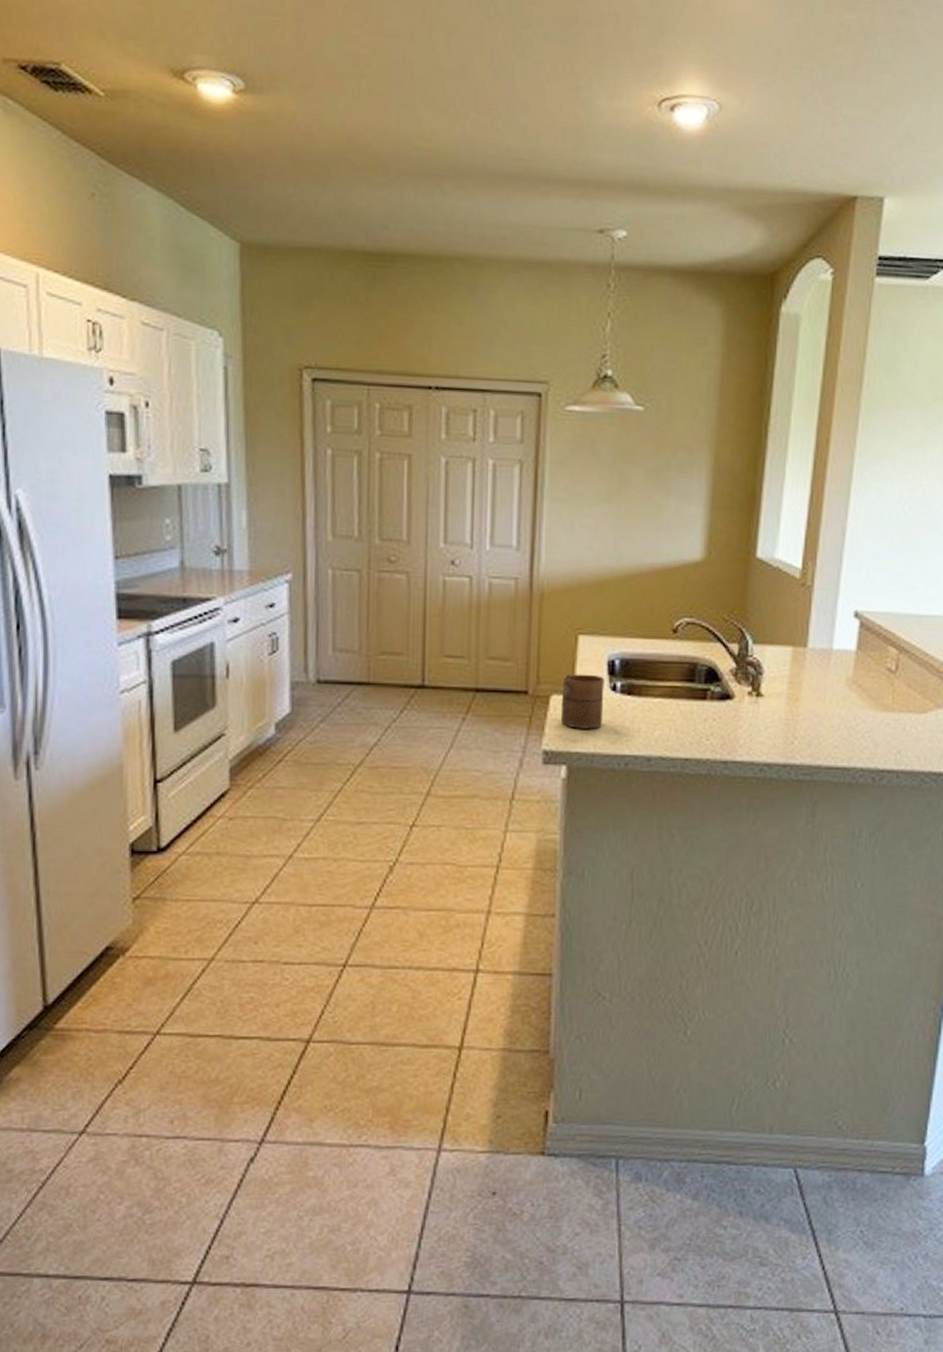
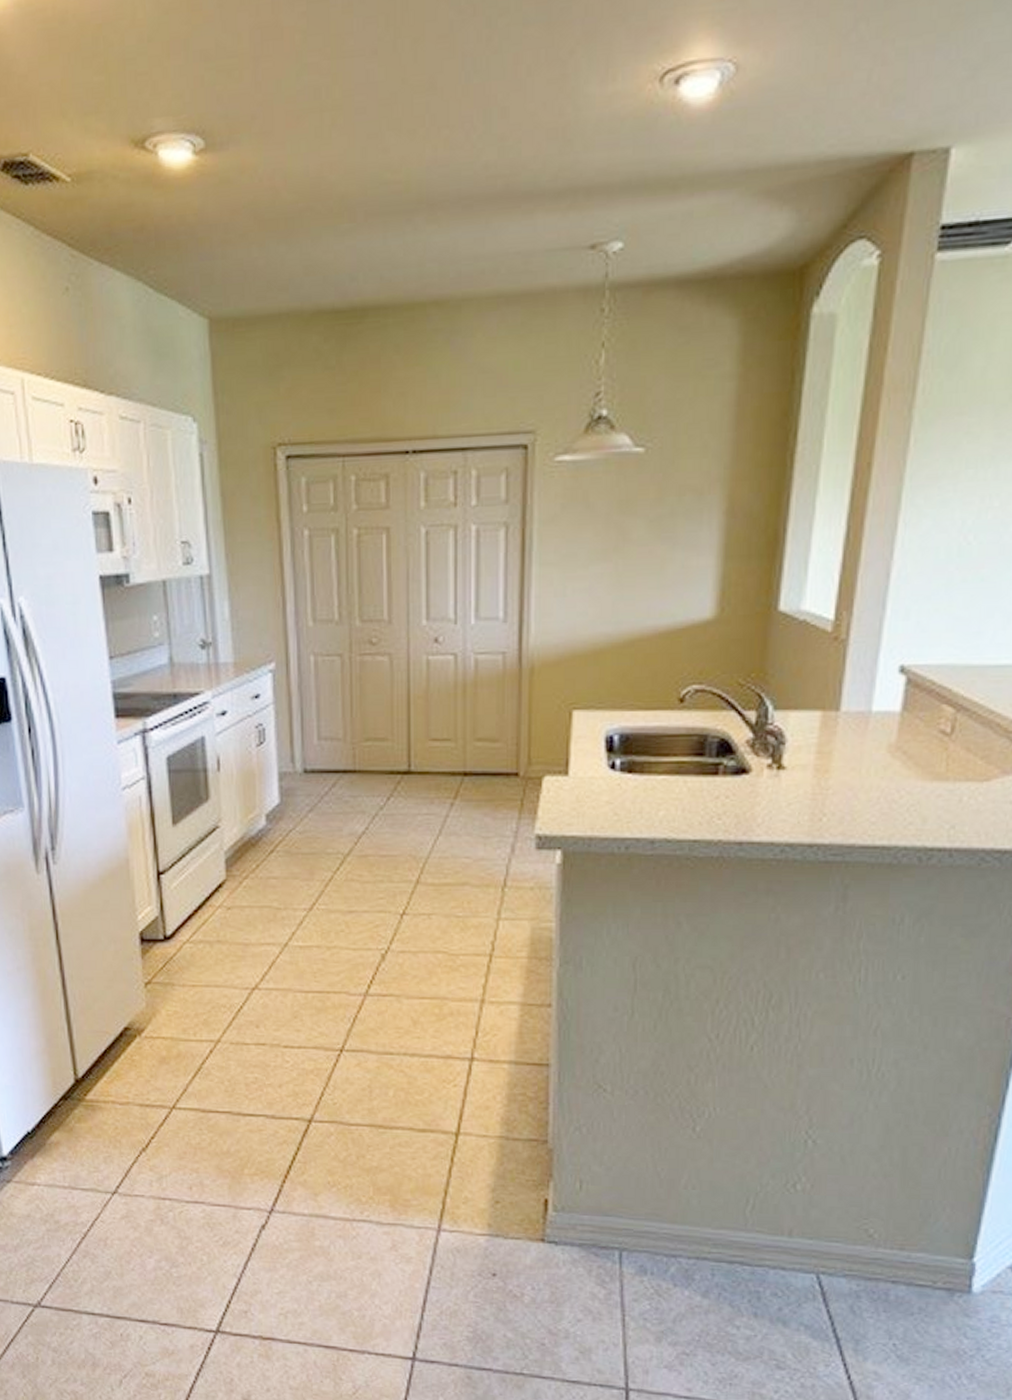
cup: present [560,674,604,729] -> none [554,752,602,811]

